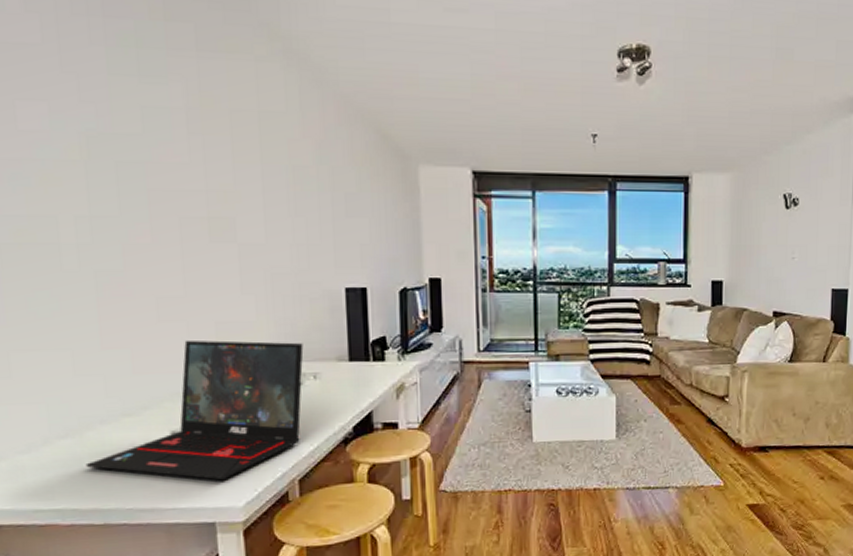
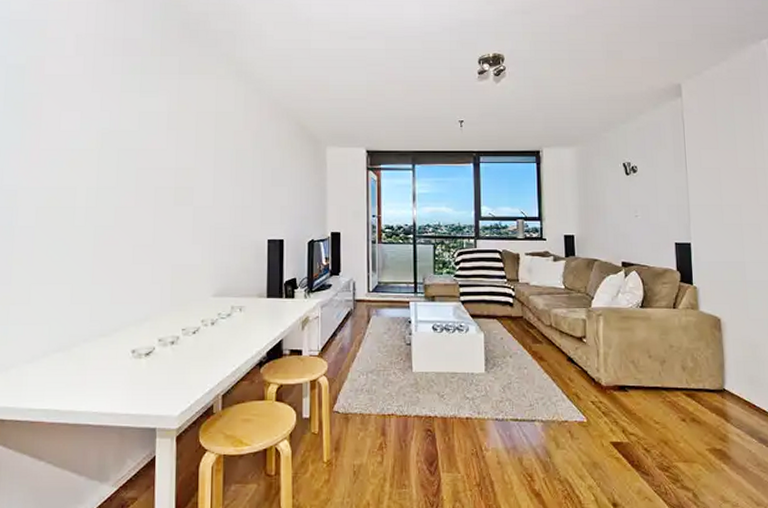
laptop: present [85,340,304,481] -> none [69,278,234,393]

